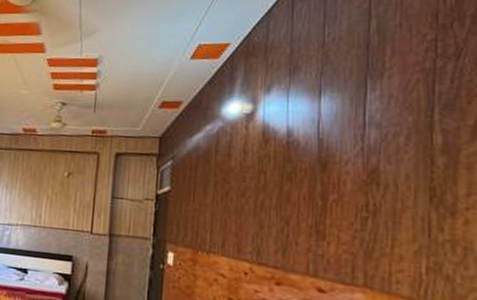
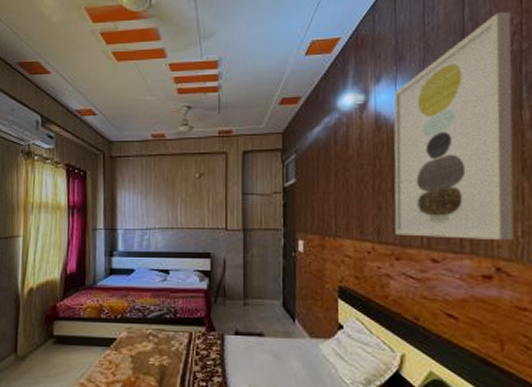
wall art: none [277,27,425,277] -> present [393,12,514,241]

